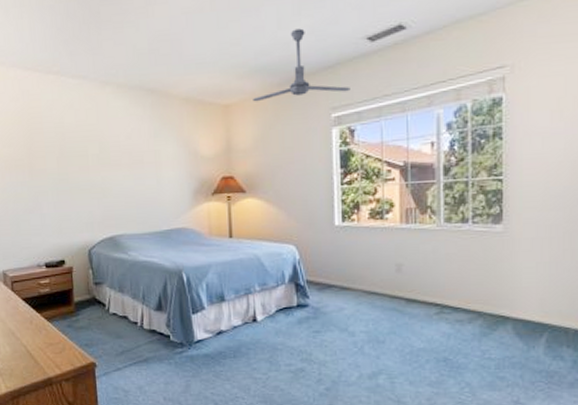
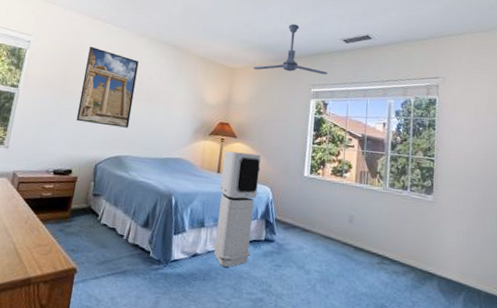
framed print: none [48,109,116,204] -> present [76,46,139,128]
air purifier: none [233,208,283,340] -> present [213,151,261,267]

